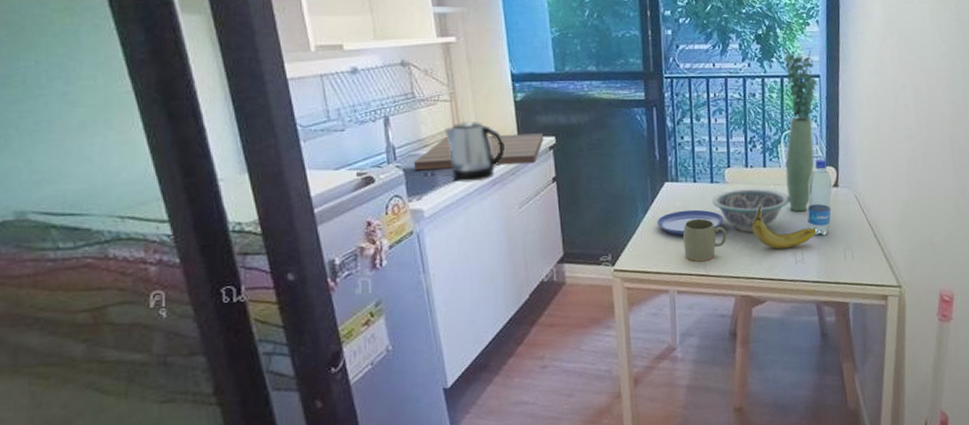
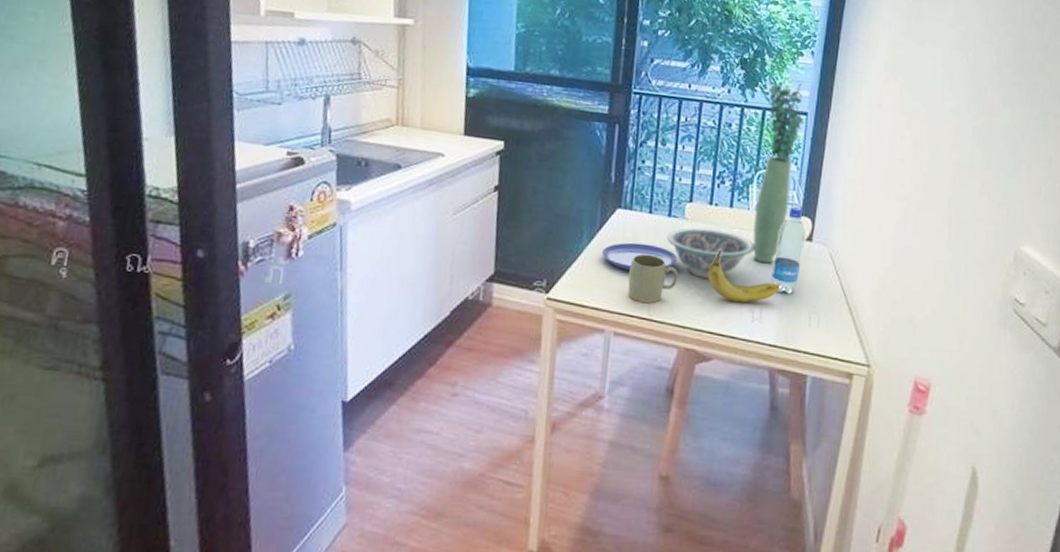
cutting board: present [413,133,544,171] -> none [348,127,492,168]
kettle: present [444,122,505,183] -> none [386,112,449,180]

